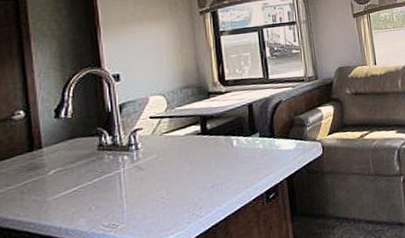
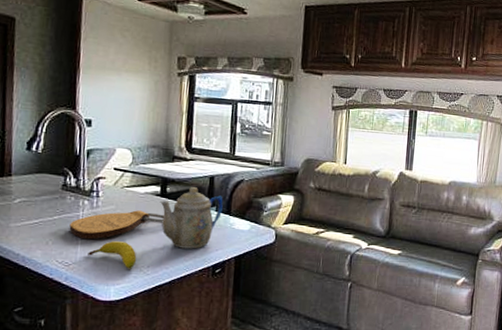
cutting board: none [111,152,209,196] -> present [69,210,164,240]
fruit: none [135,188,188,216] -> present [87,241,137,269]
teapot: none [202,118,266,182] -> present [160,187,223,249]

